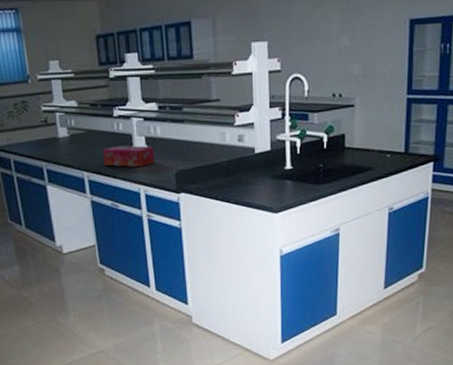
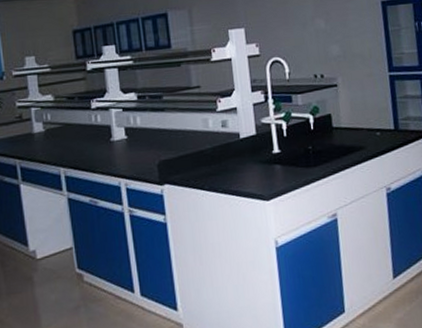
tissue box: present [102,145,155,167] -> none [79,137,135,160]

